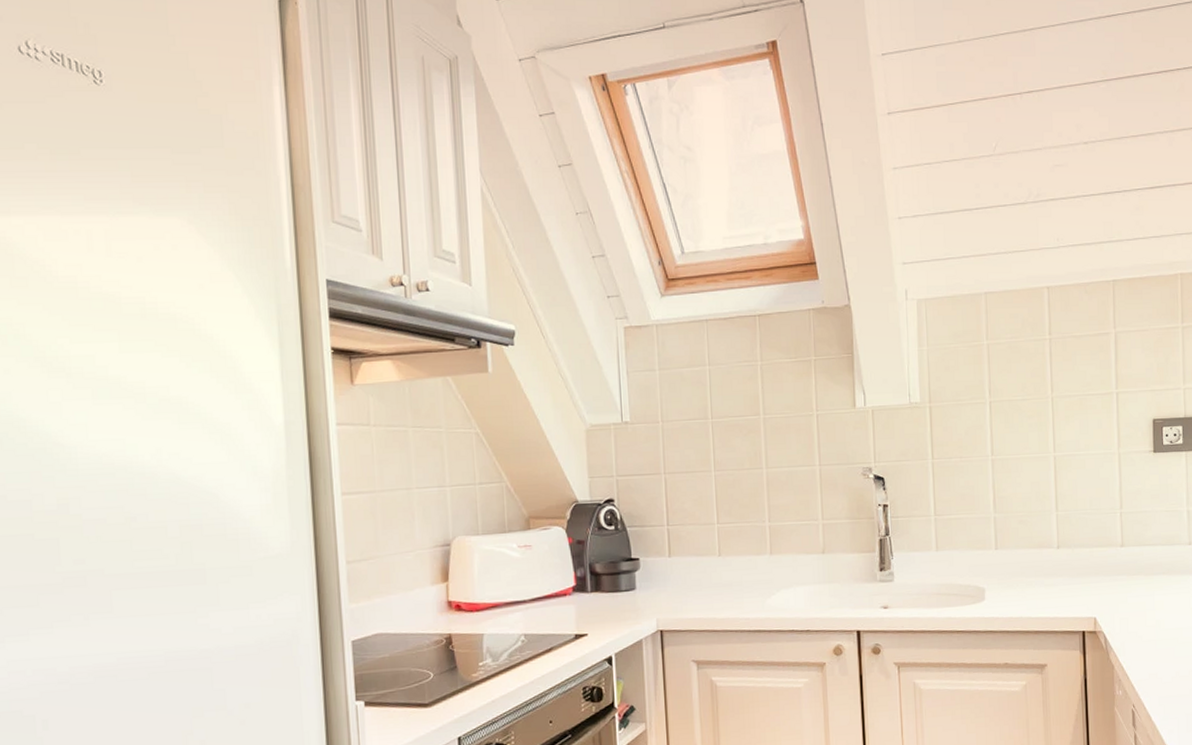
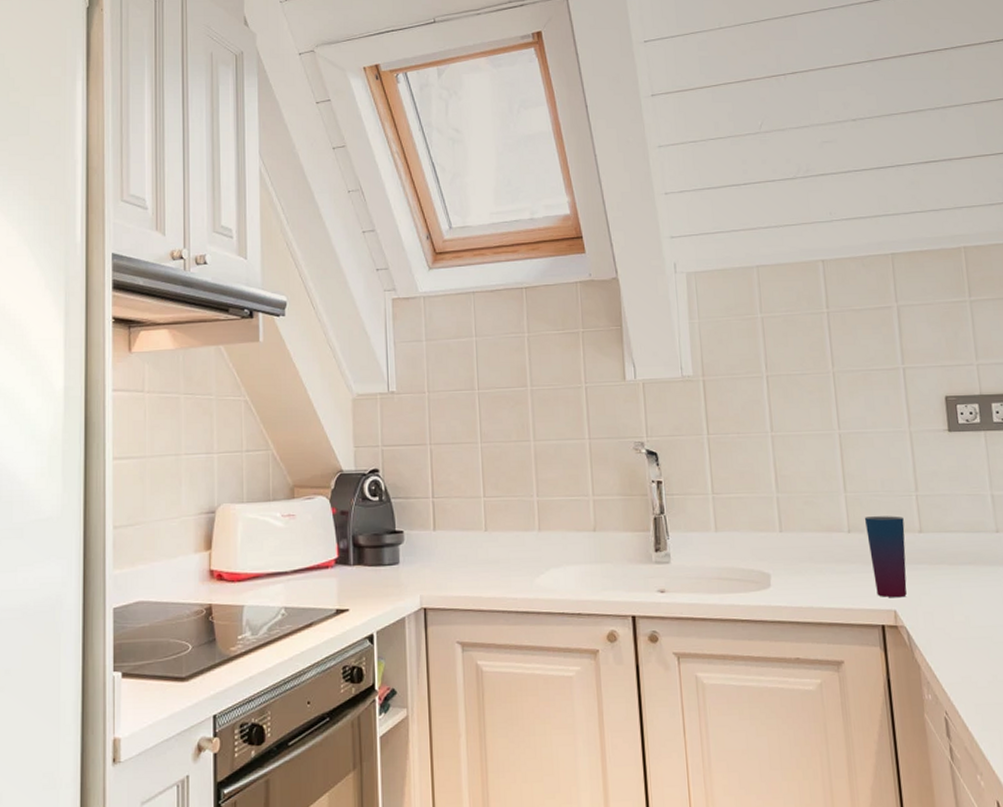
cup: none [1072,532,1108,607] -> present [864,516,907,598]

